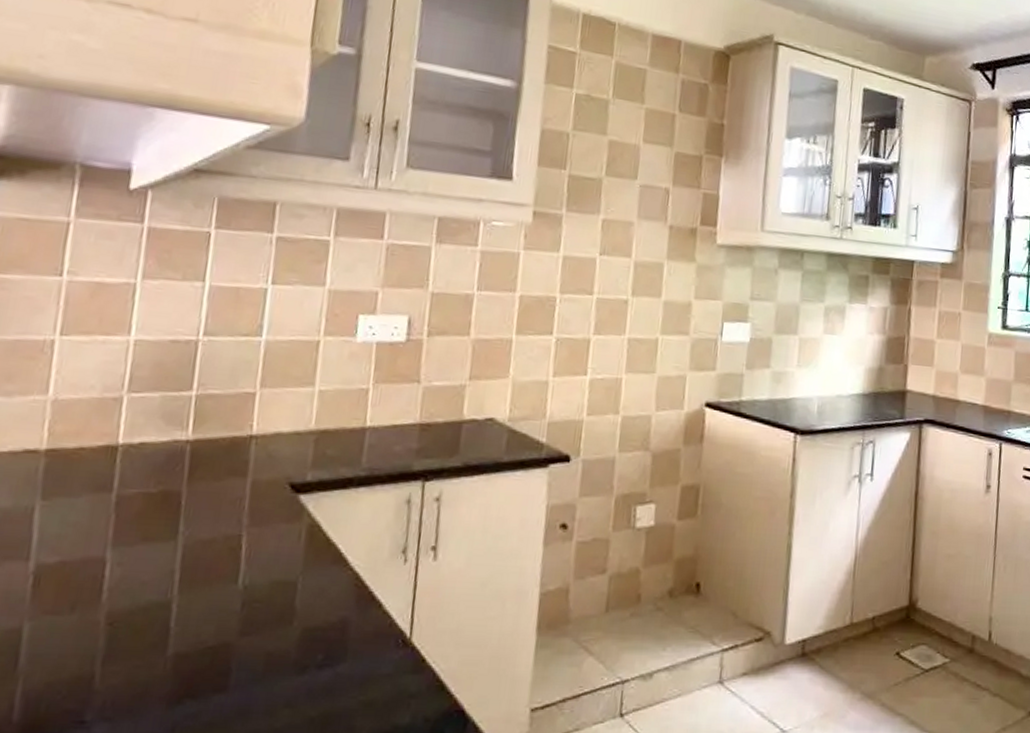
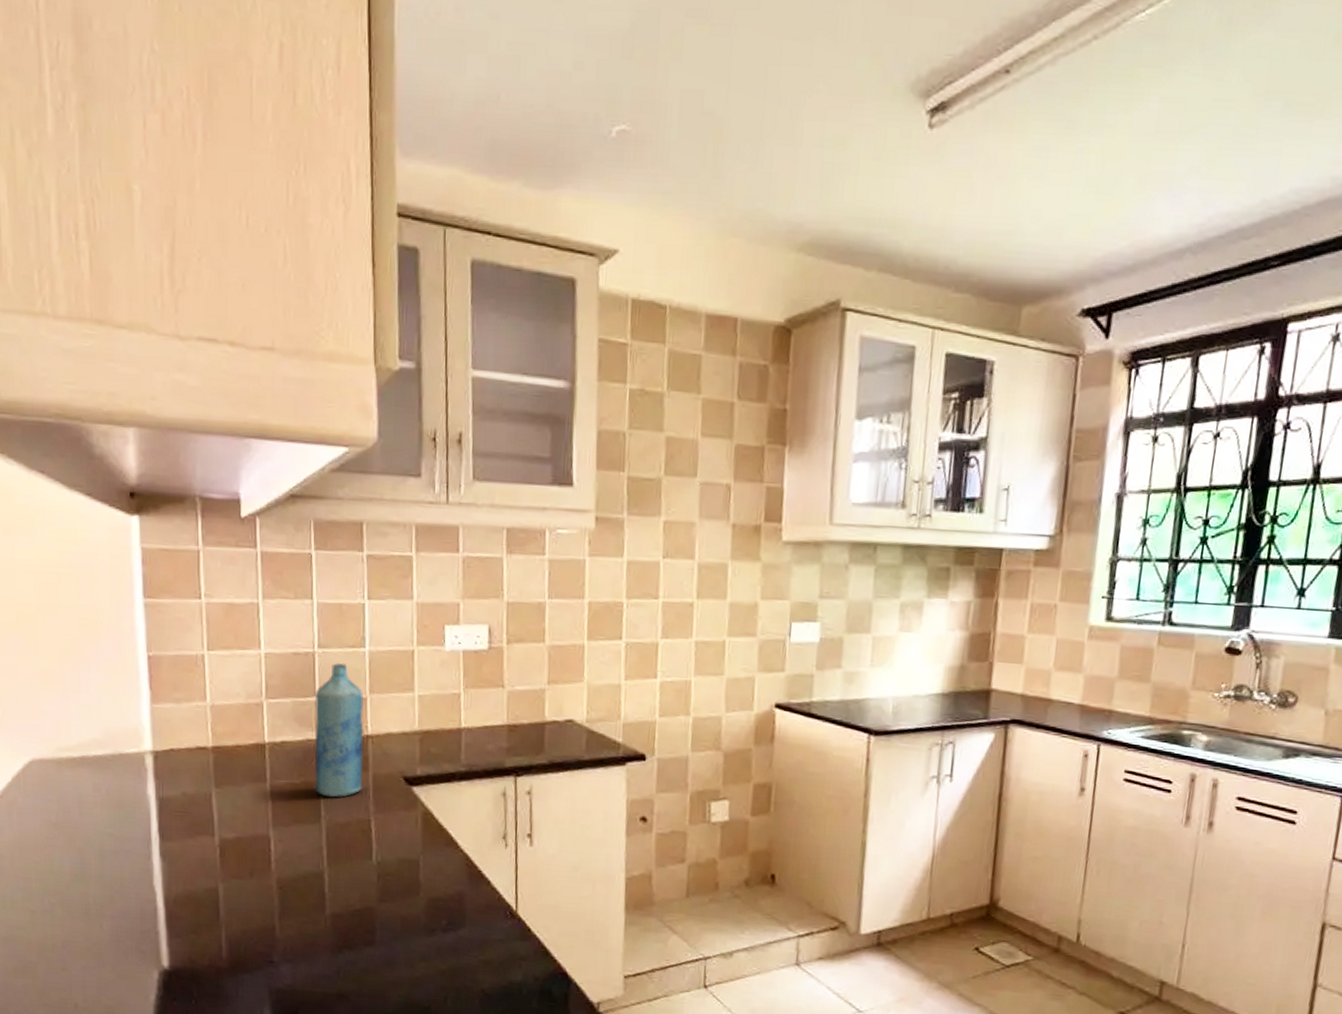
bottle: none [175,352,253,510] -> present [314,662,364,798]

